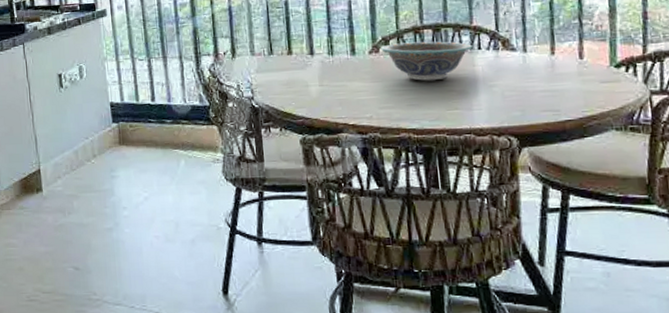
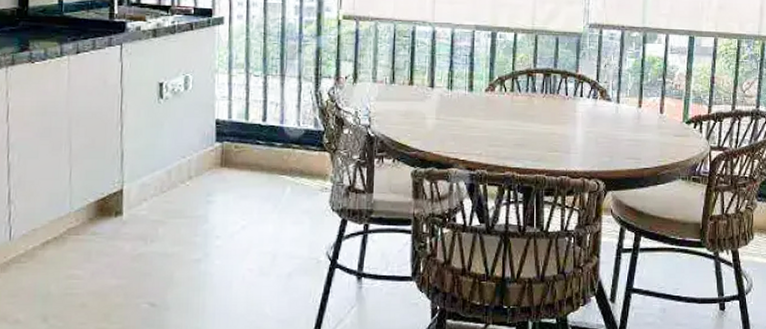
decorative bowl: present [381,41,473,81] -> none [496,84,576,122]

